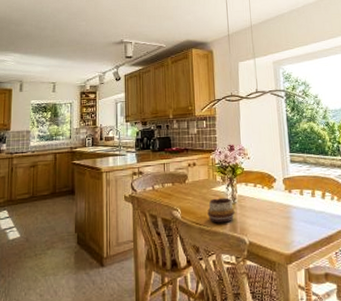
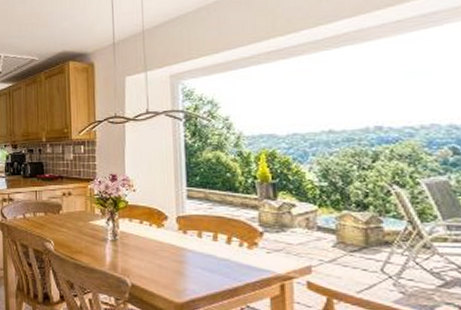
decorative bowl: present [207,197,235,223] -> none [84,232,116,260]

